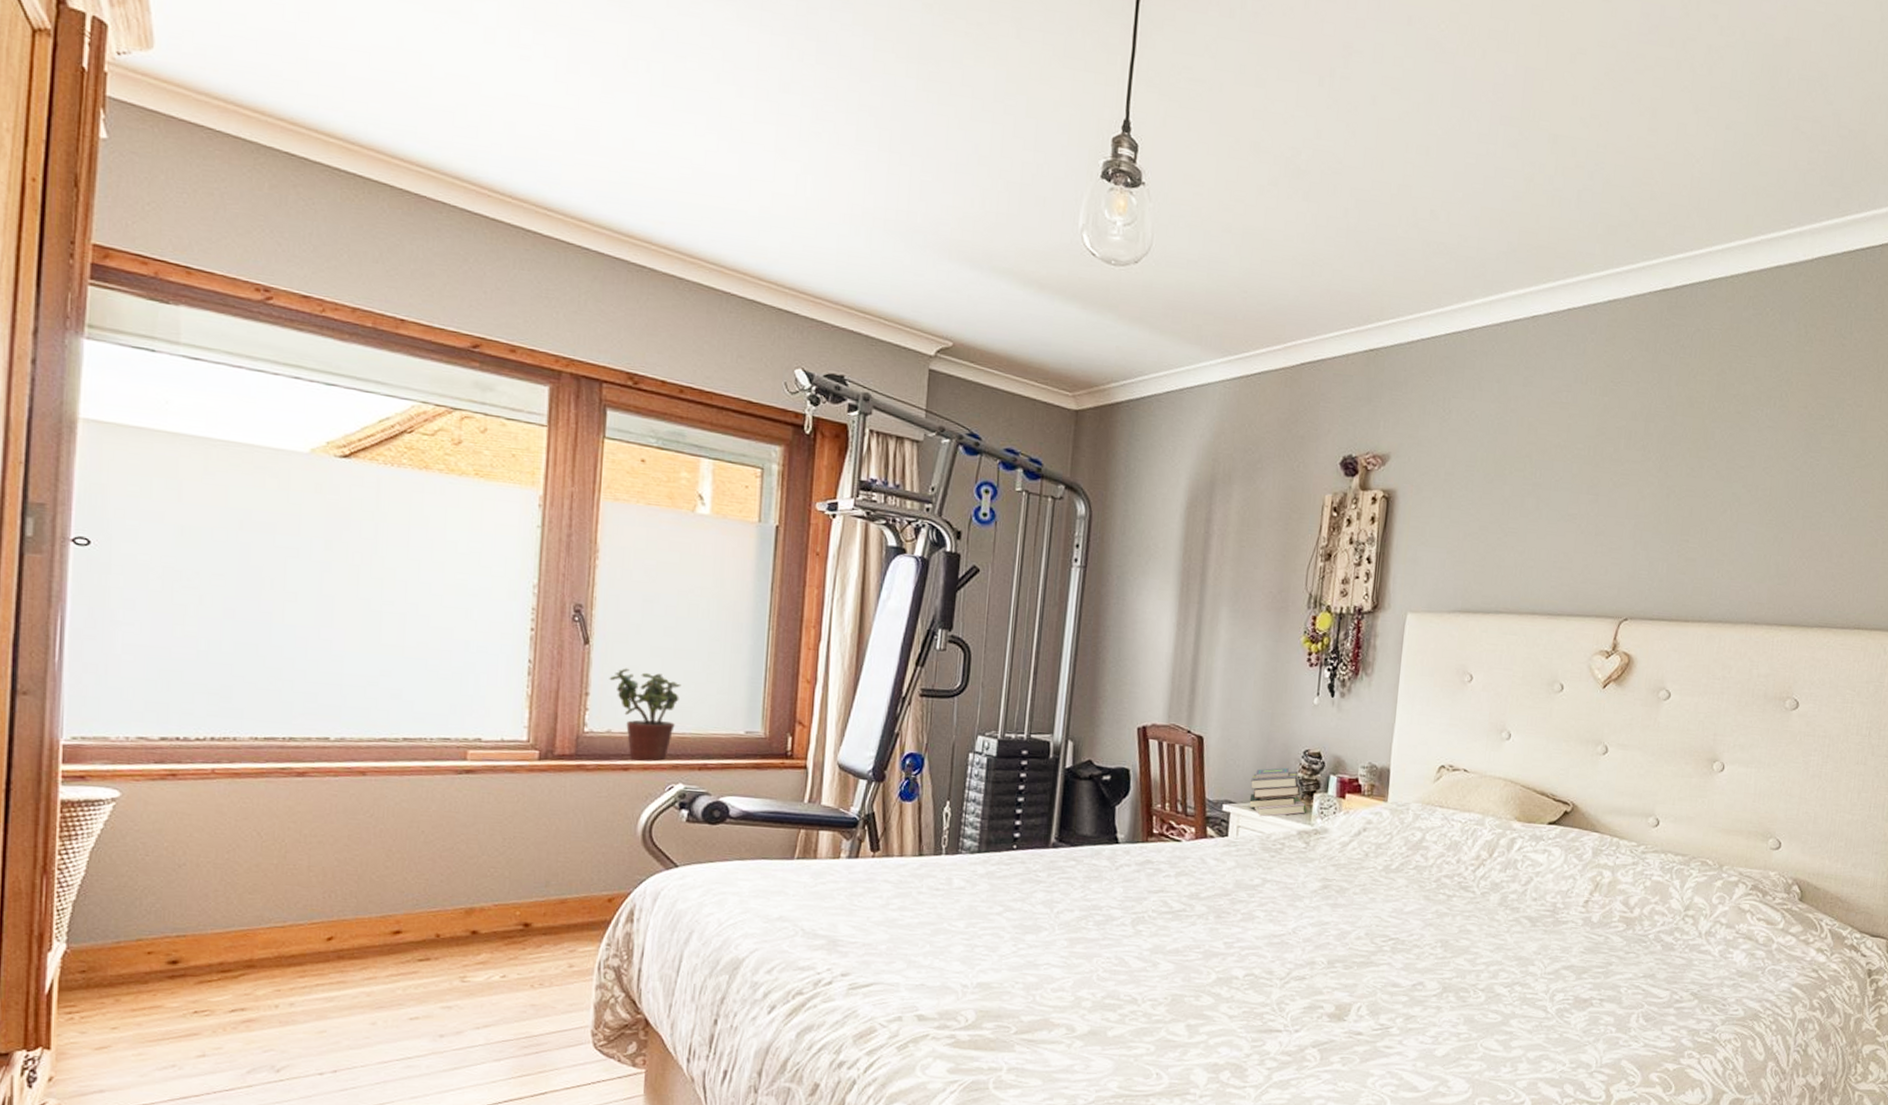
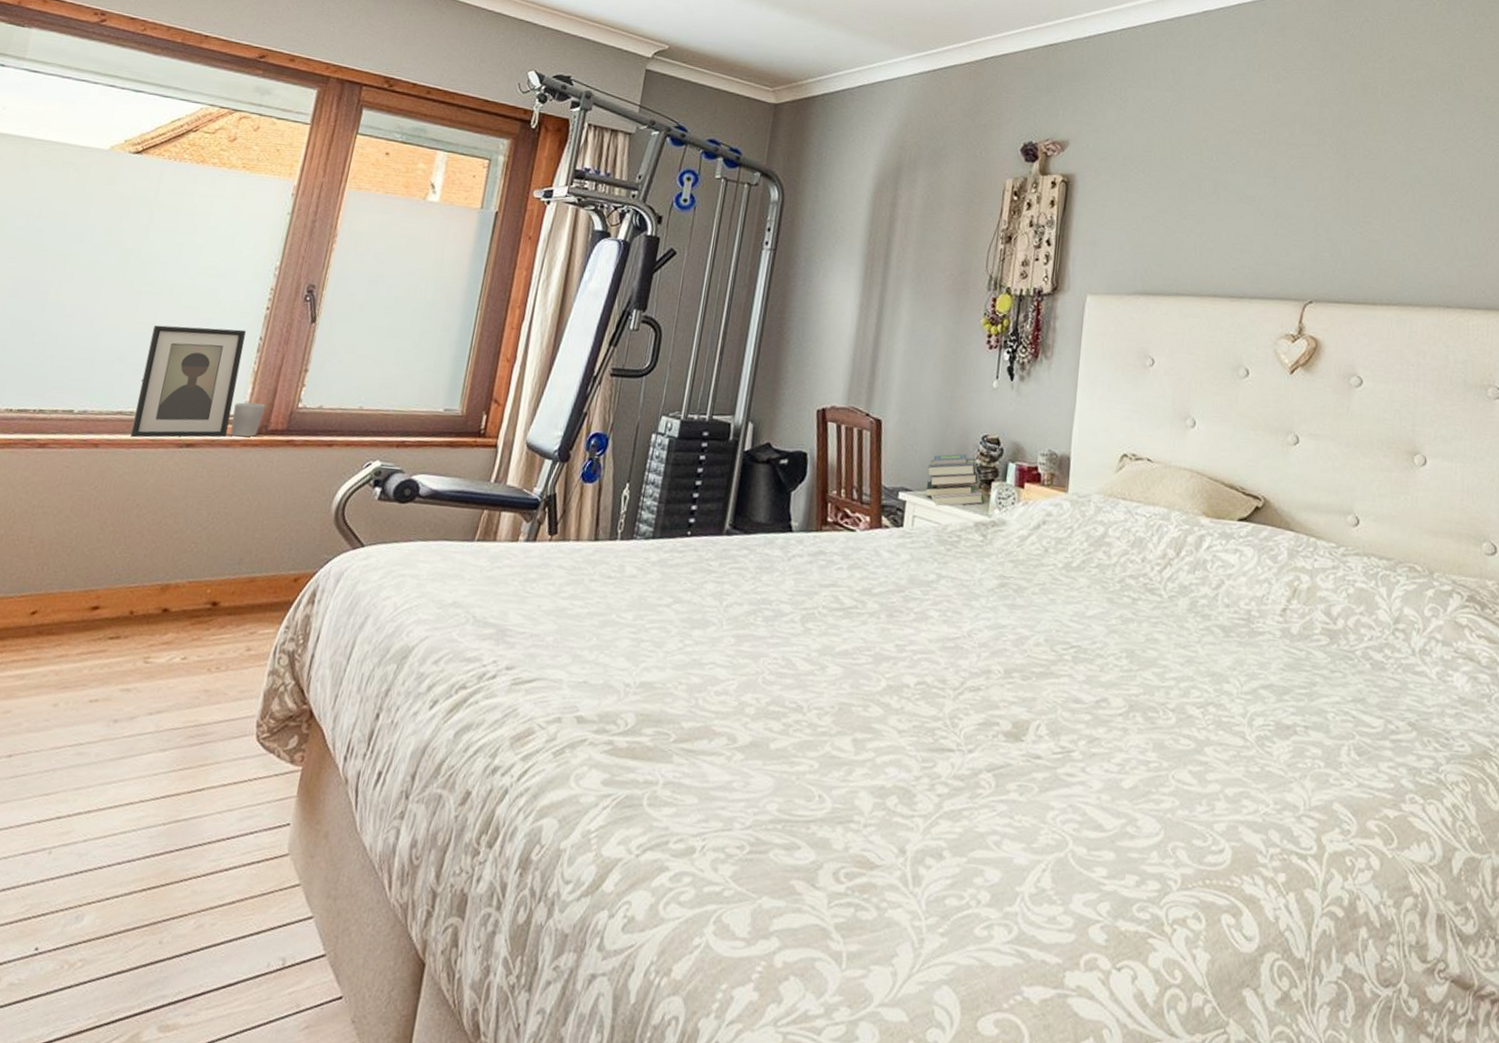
picture frame: none [400,647,512,765] -> present [130,325,246,438]
candle holder: none [512,727,547,763] -> present [230,402,265,438]
potted plant: present [609,668,682,762] -> none [328,345,392,438]

